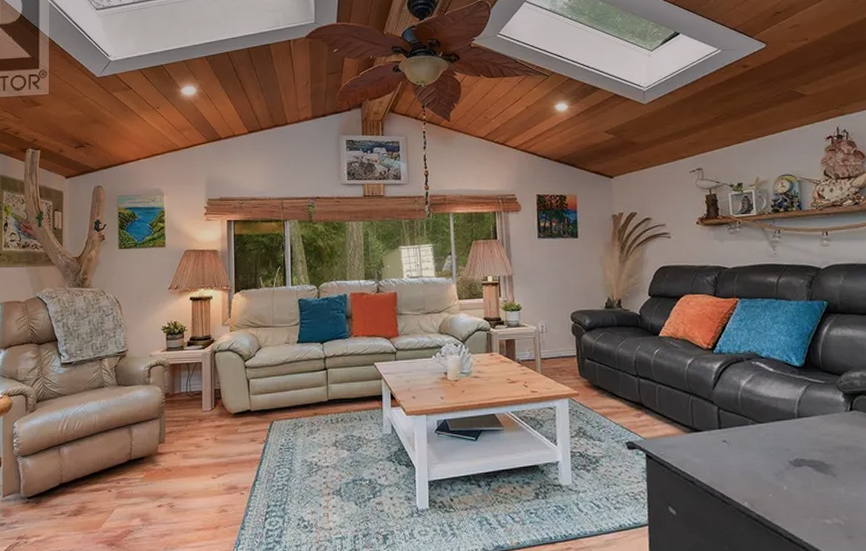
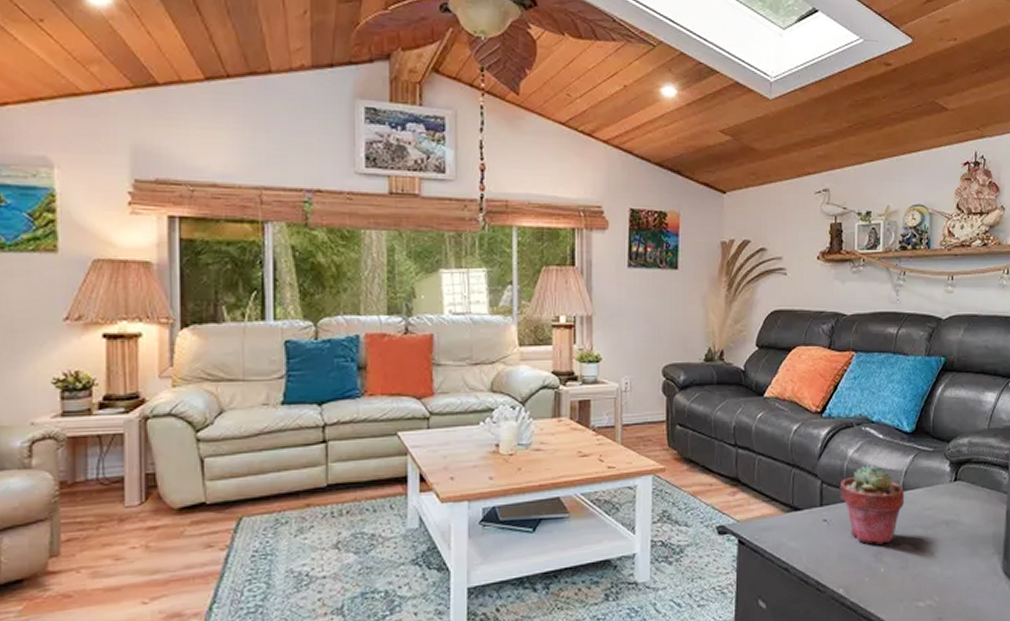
potted succulent: none [735,394,801,465] -> present [839,465,905,545]

